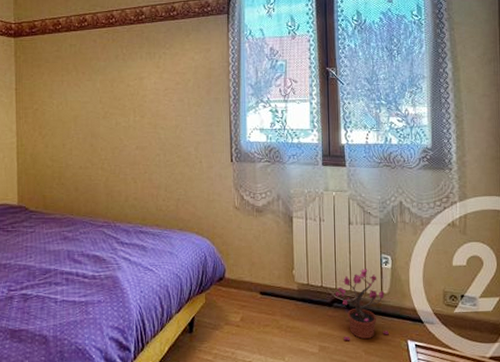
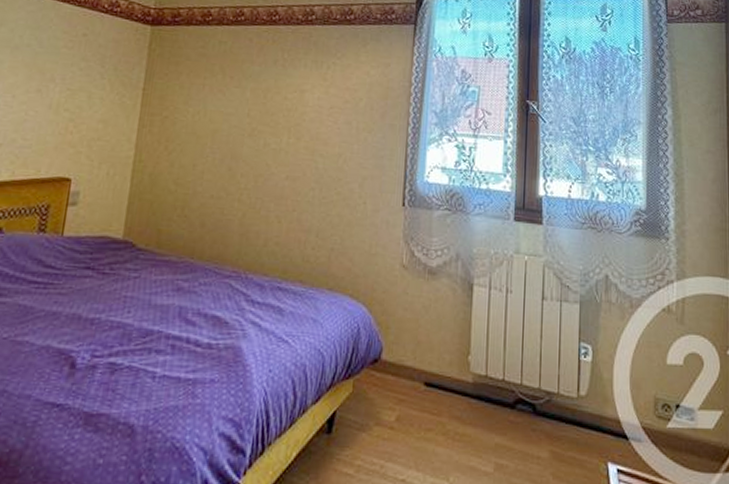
potted plant: present [335,269,389,340] -> none [520,360,585,458]

